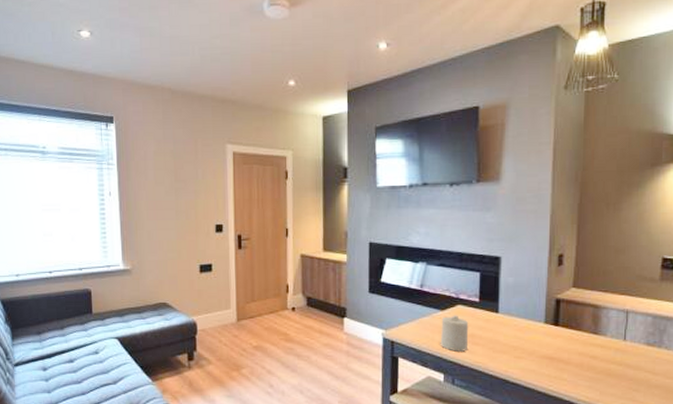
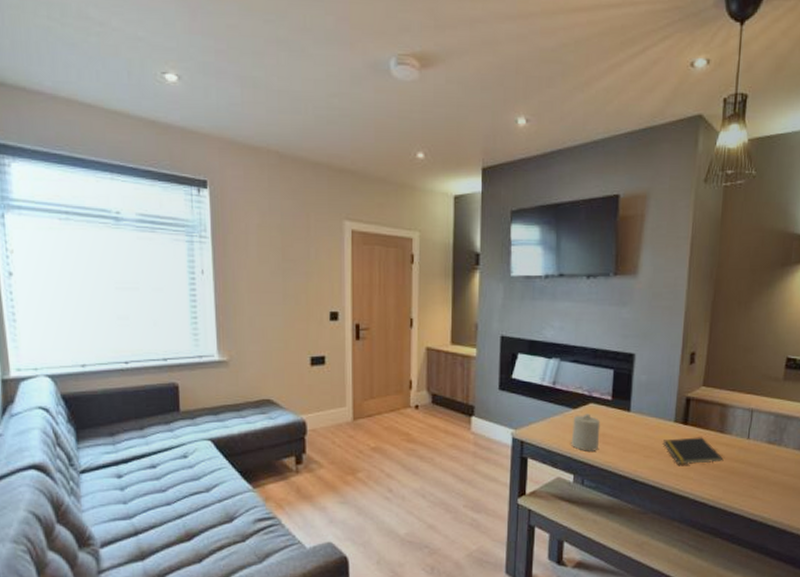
notepad: none [534,338,599,366] -> present [663,437,724,465]

